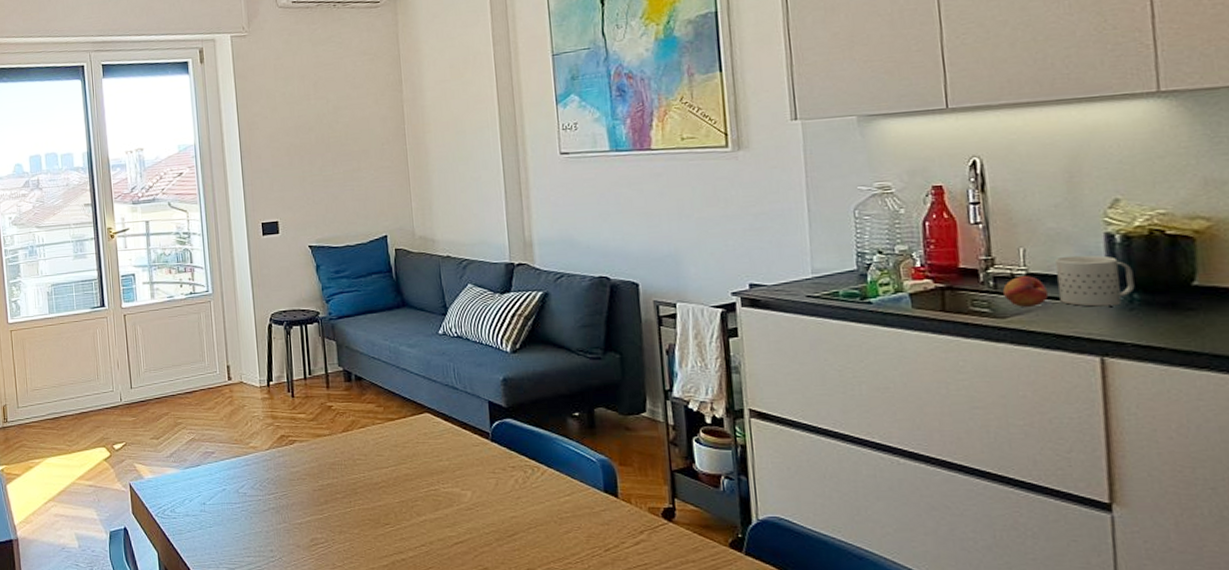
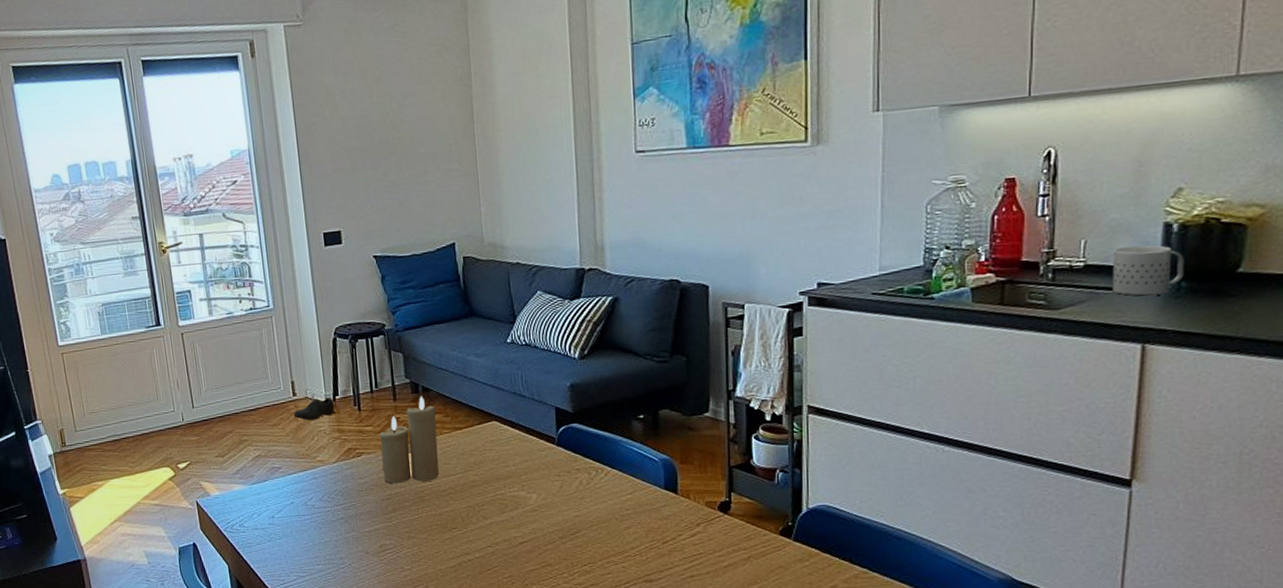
arctic: none [228,378,269,405] -> present [293,393,335,421]
candle: none [312,384,372,474] -> present [380,396,439,484]
fruit: present [1003,276,1049,308] -> none [1061,267,1103,299]

